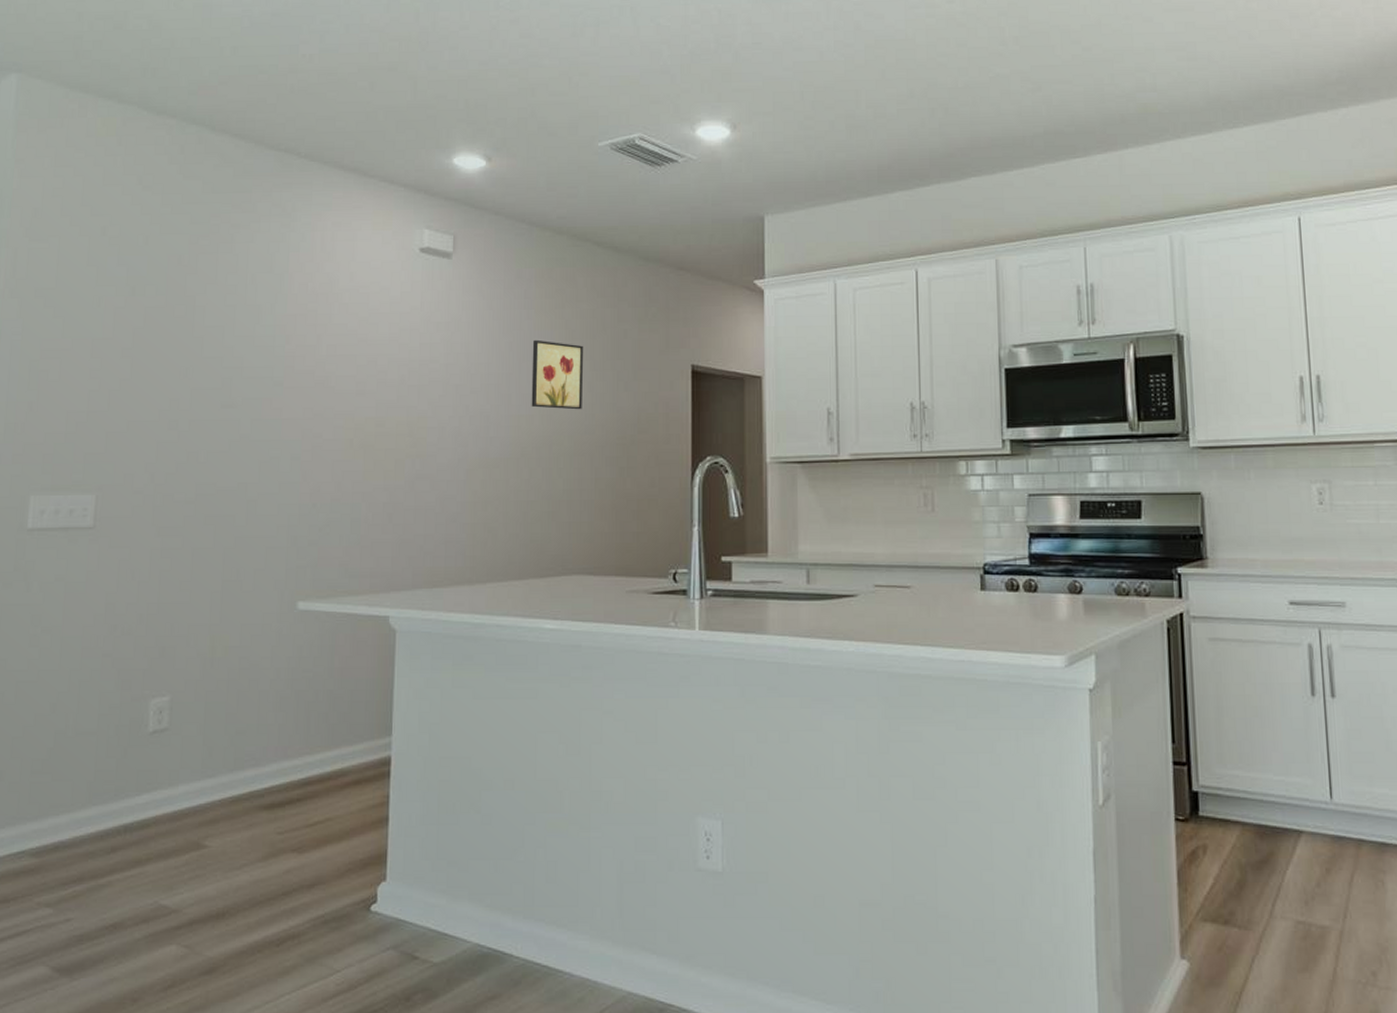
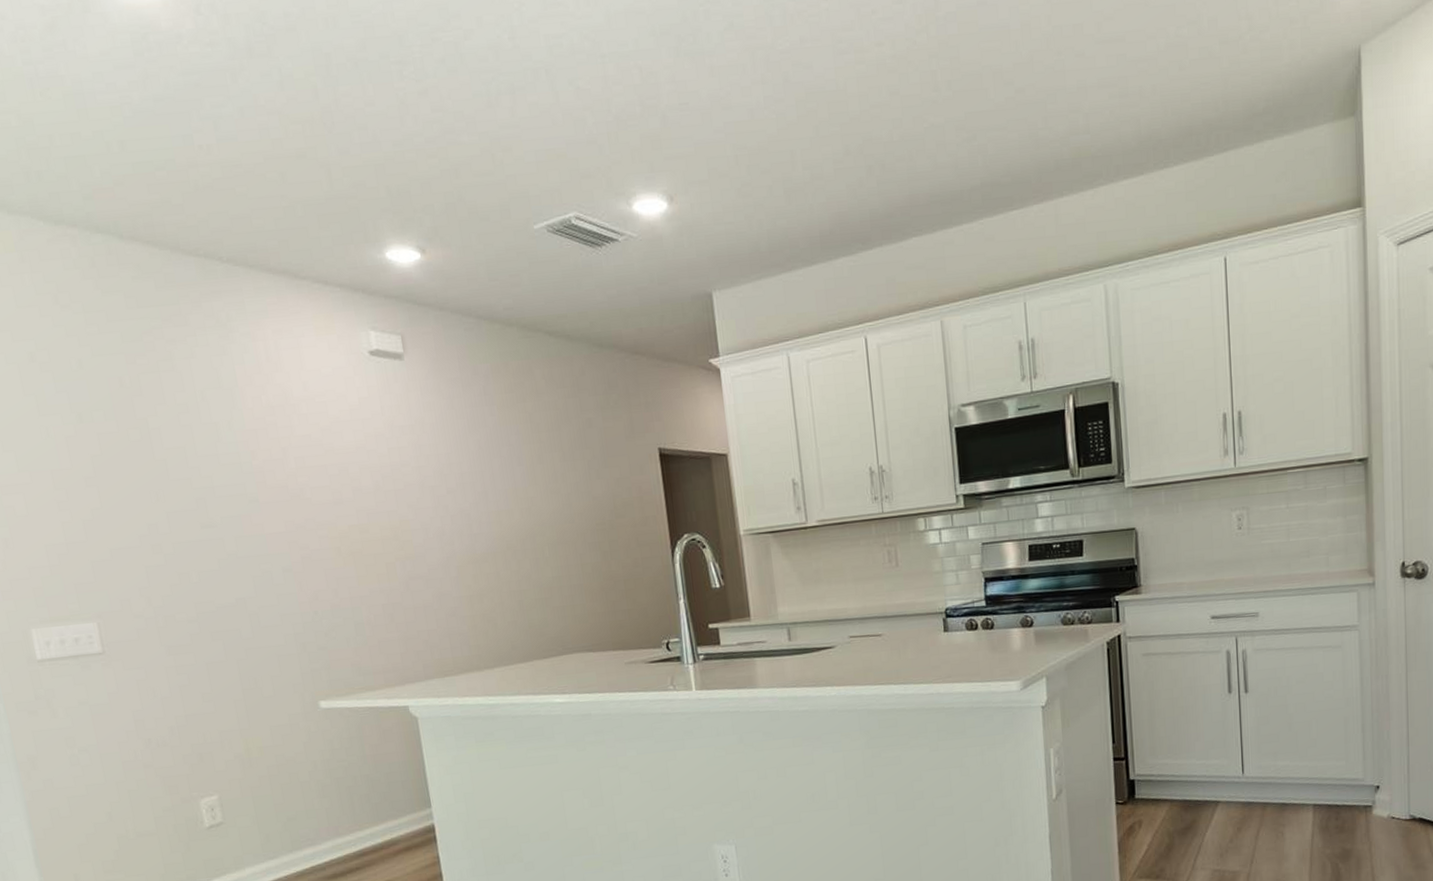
wall art: present [531,339,583,410] -> none [500,435,559,502]

